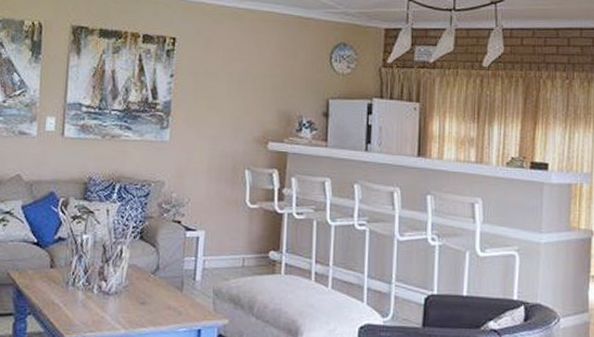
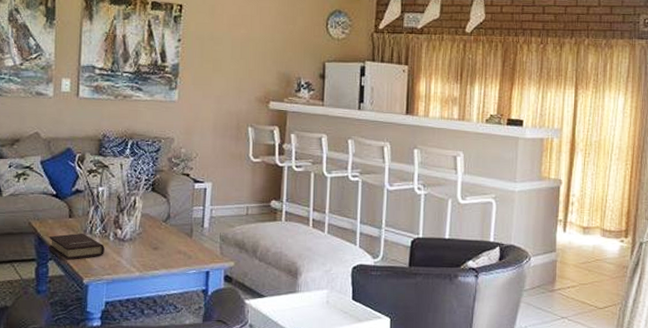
book: none [27,285,88,315] -> present [48,233,105,260]

